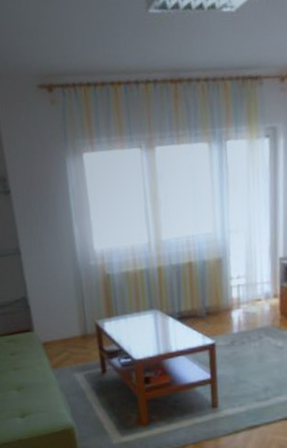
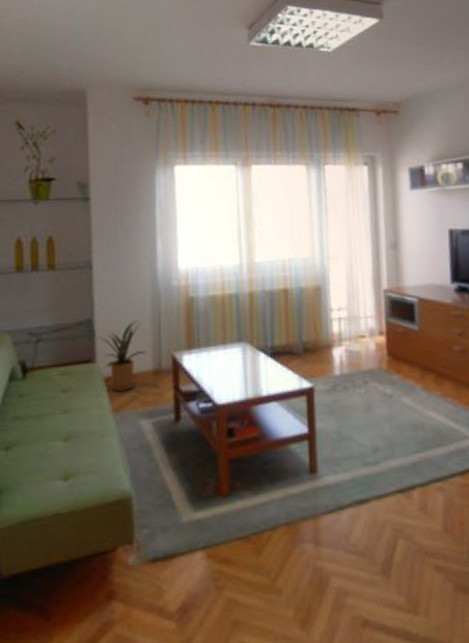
house plant: none [31,295,74,353] -> present [96,319,147,391]

